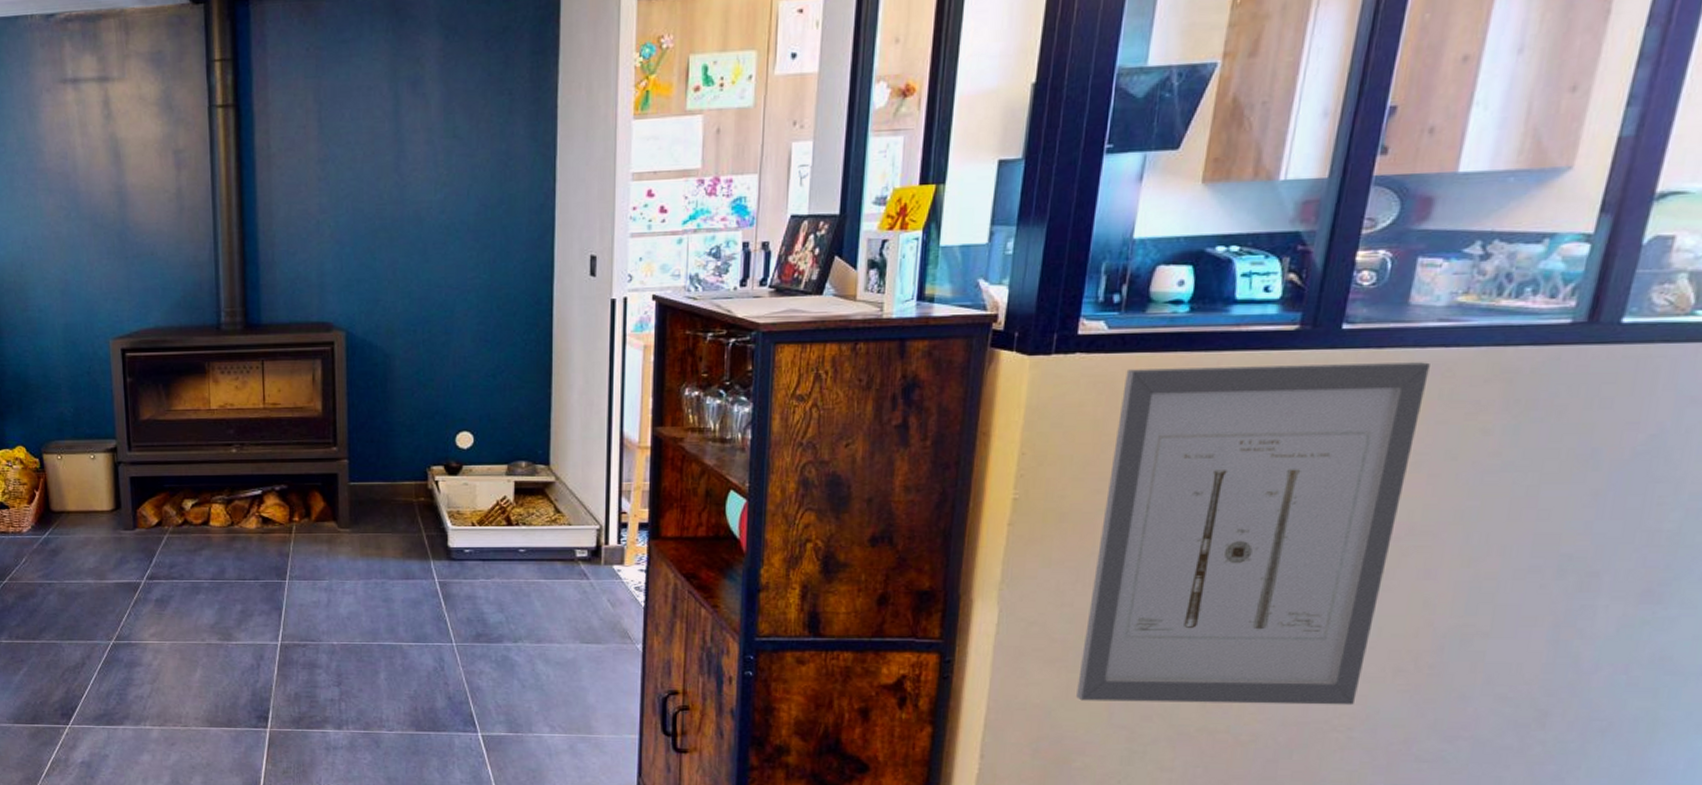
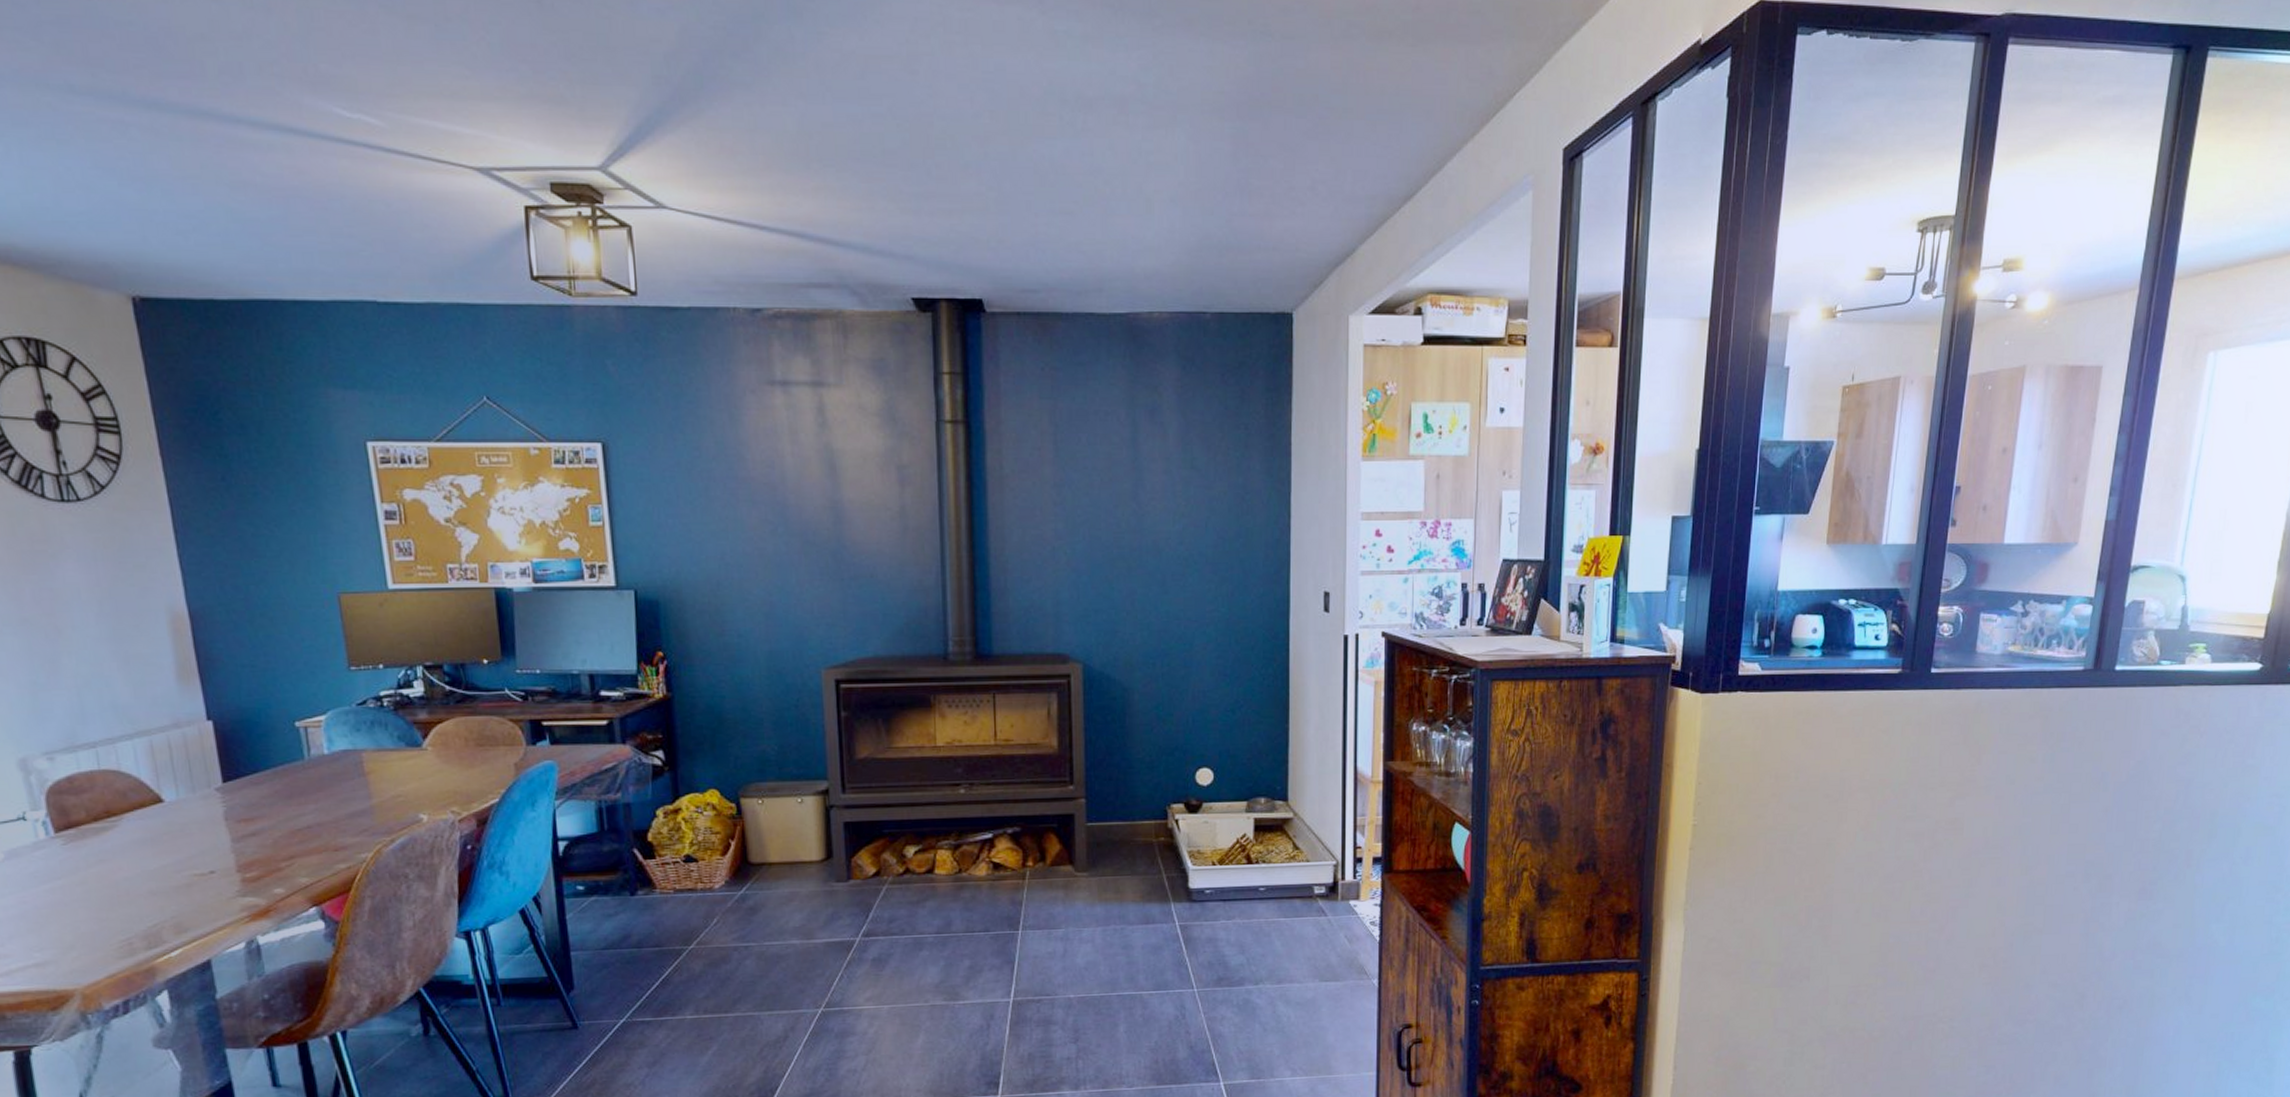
wall art: present [1076,362,1430,705] -> none [1748,701,1993,1009]

